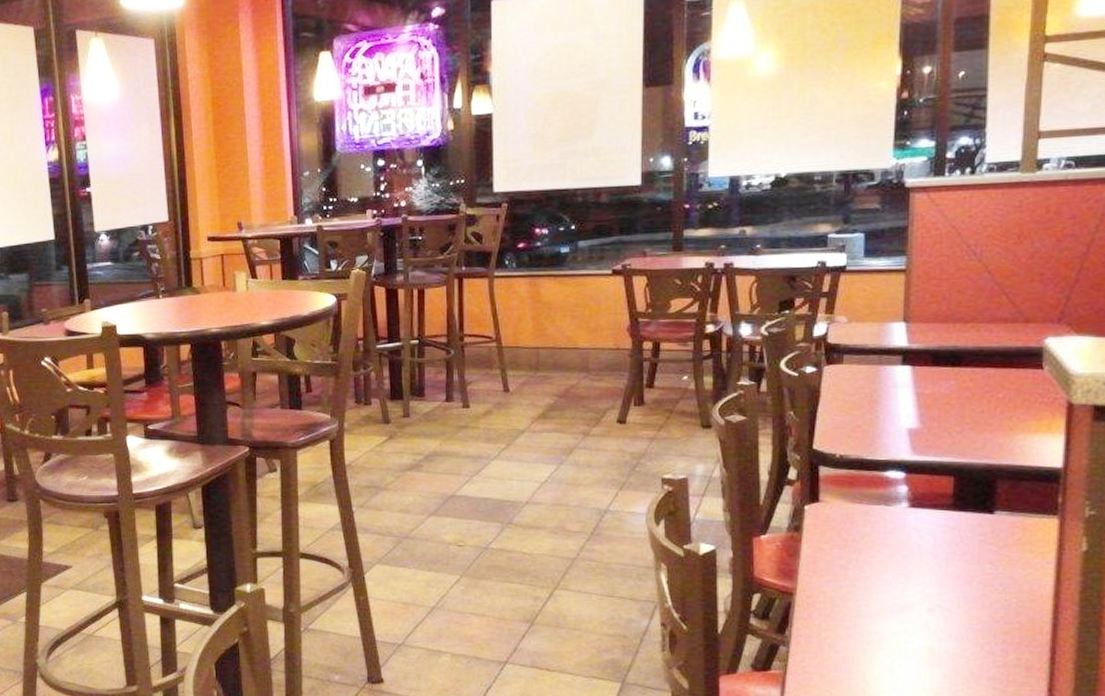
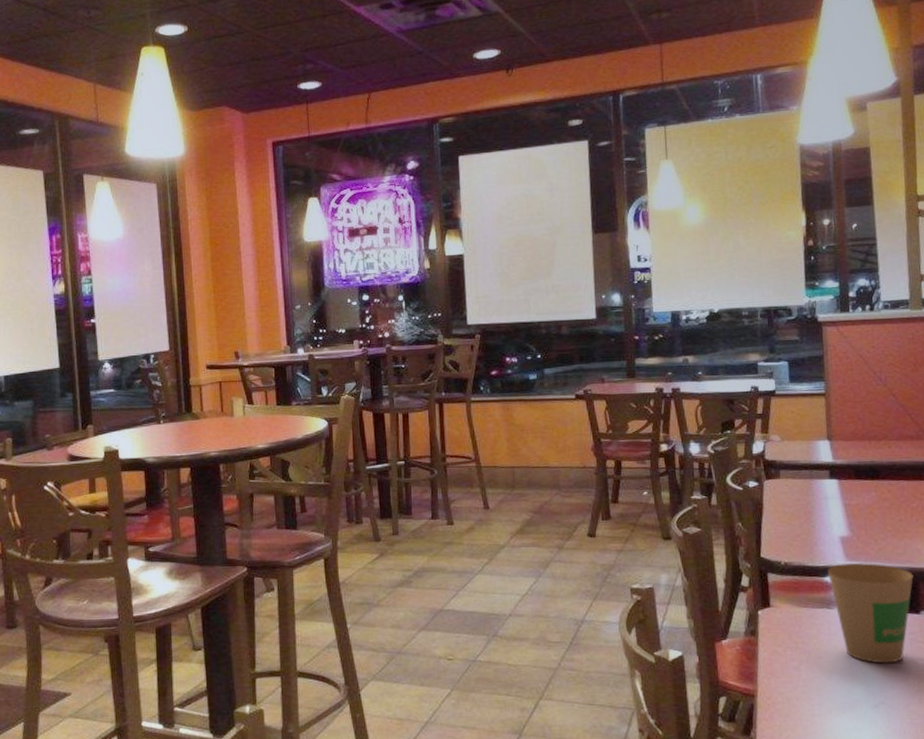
paper cup: none [890,458,991,566] -> present [828,563,914,664]

